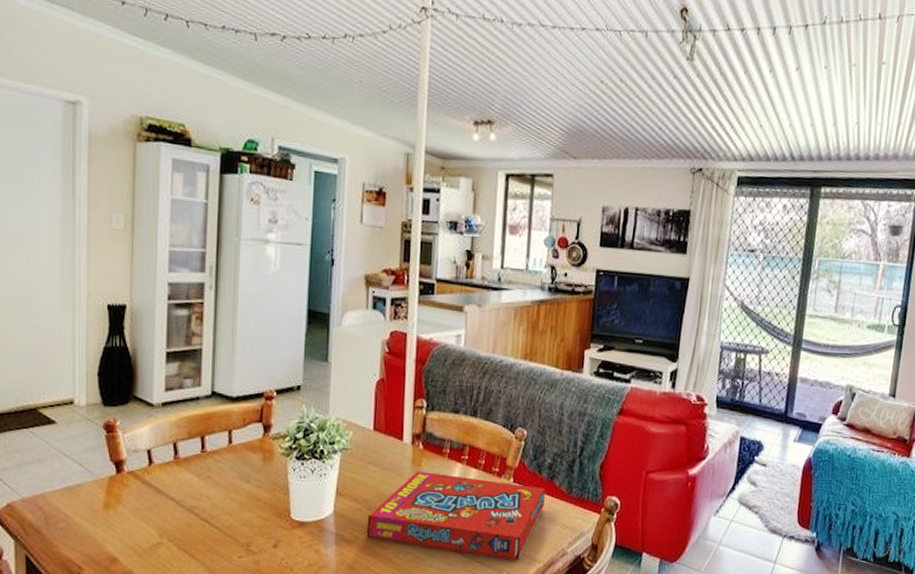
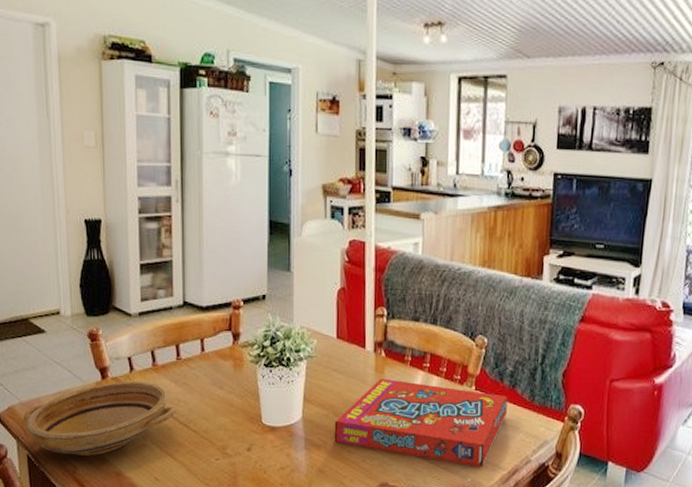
ceramic bowl: none [24,474,198,556] -> present [23,381,177,456]

